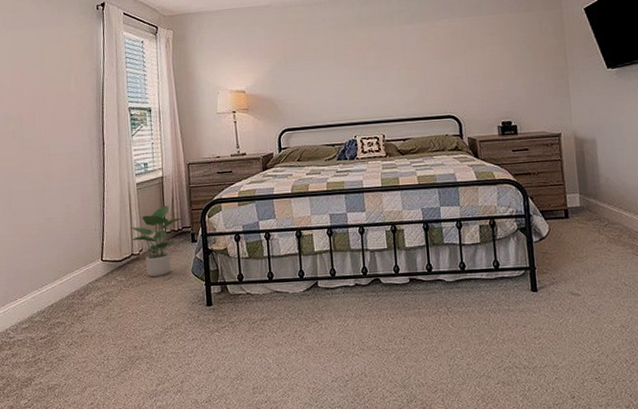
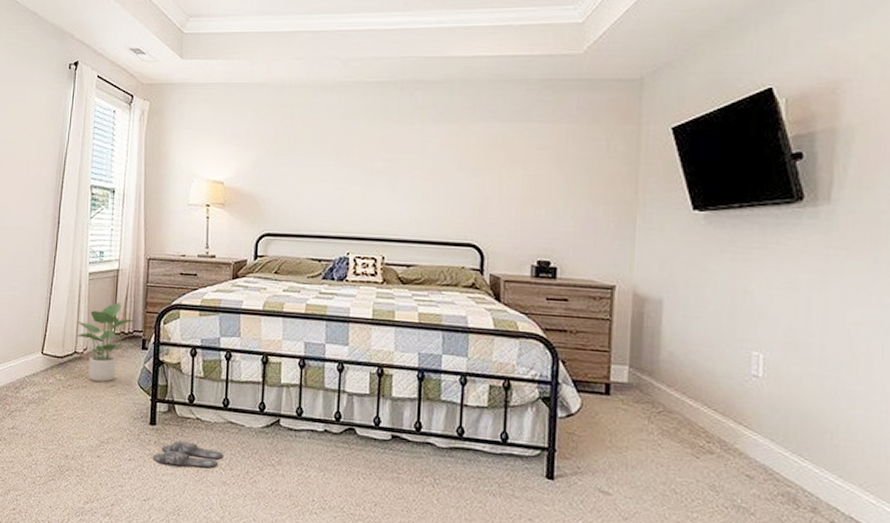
slippers: none [212,314,274,338] -> present [152,440,224,469]

